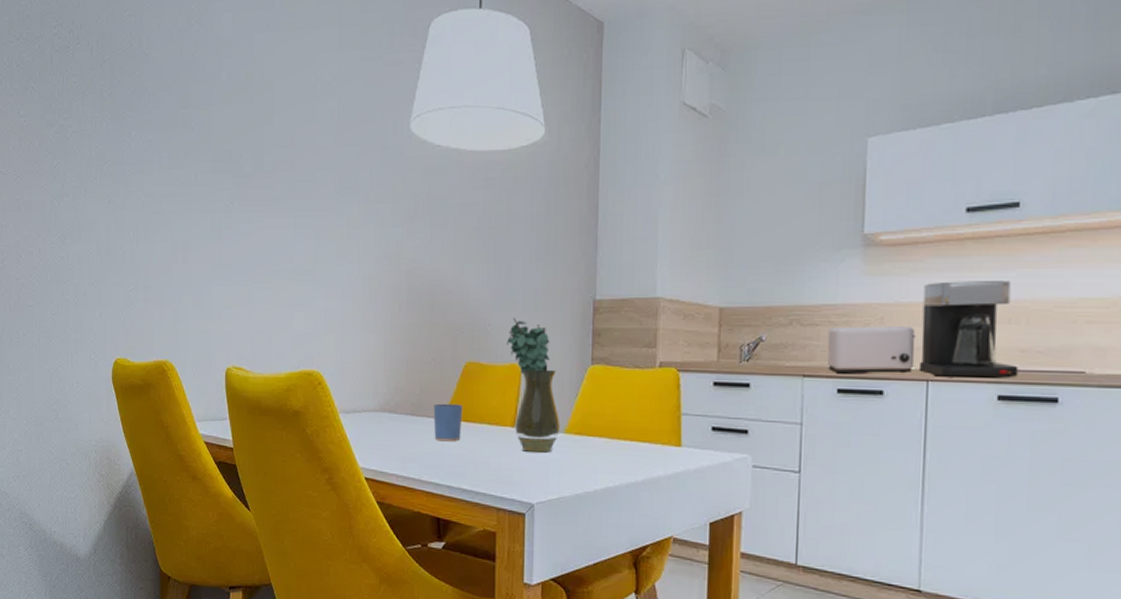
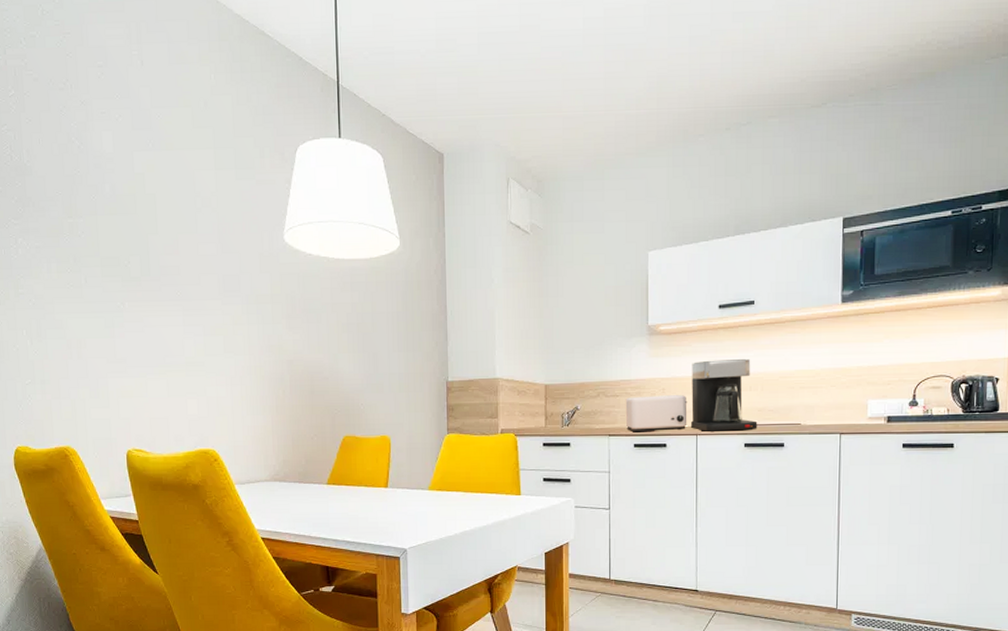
mug: present [433,403,463,442] -> none [318,471,344,503]
vase: present [507,318,561,453] -> none [377,398,425,507]

